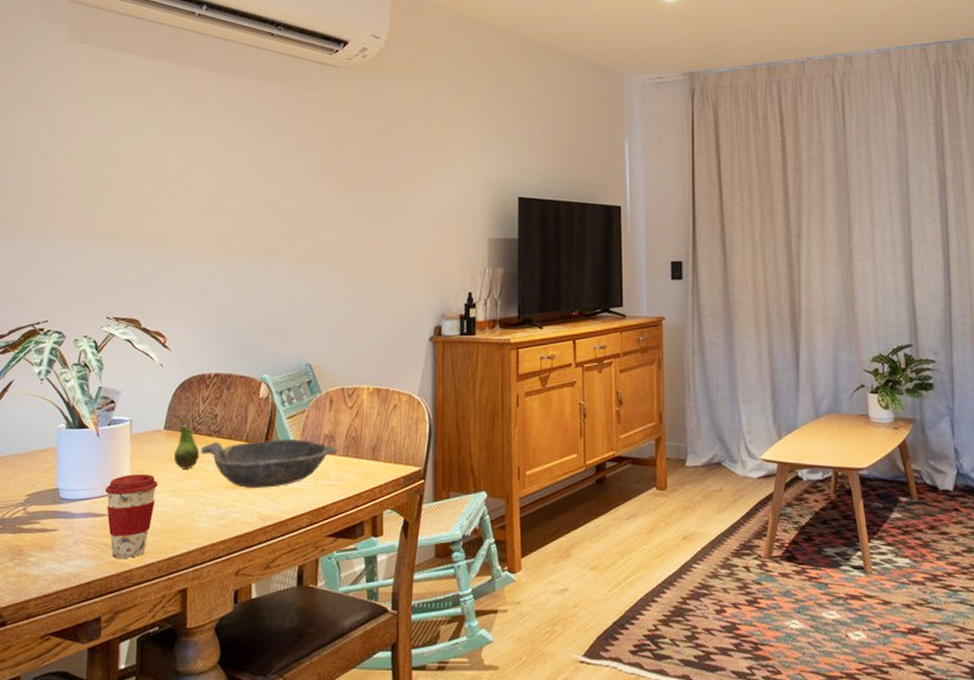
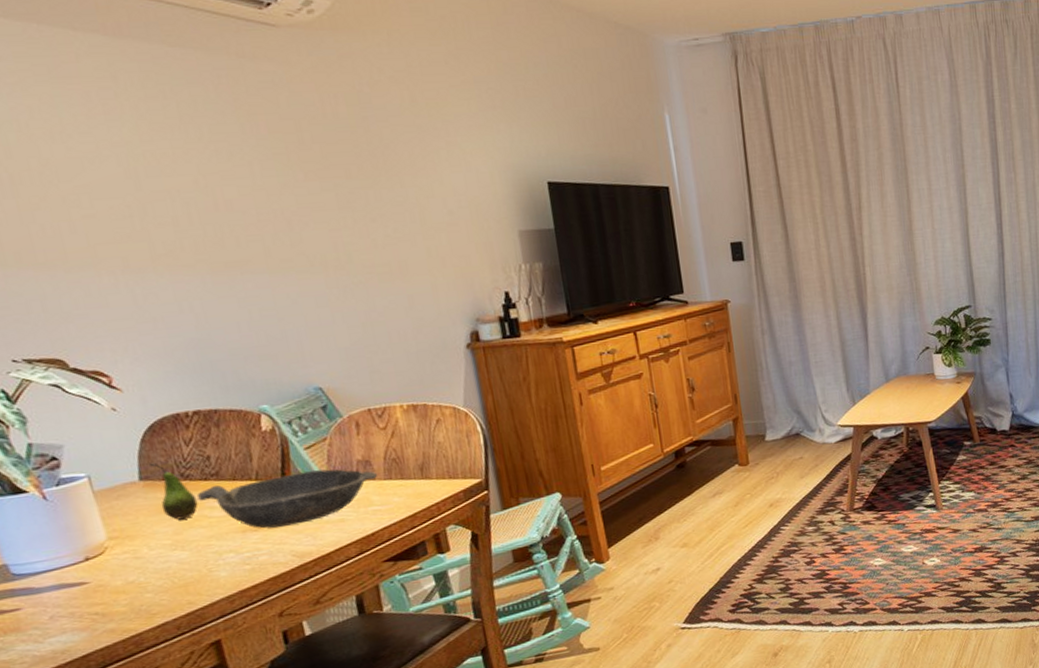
coffee cup: present [104,474,158,559] -> none [74,531,154,626]

